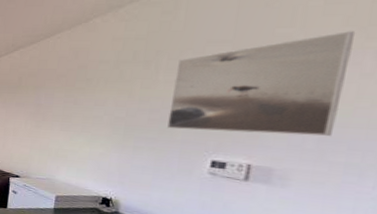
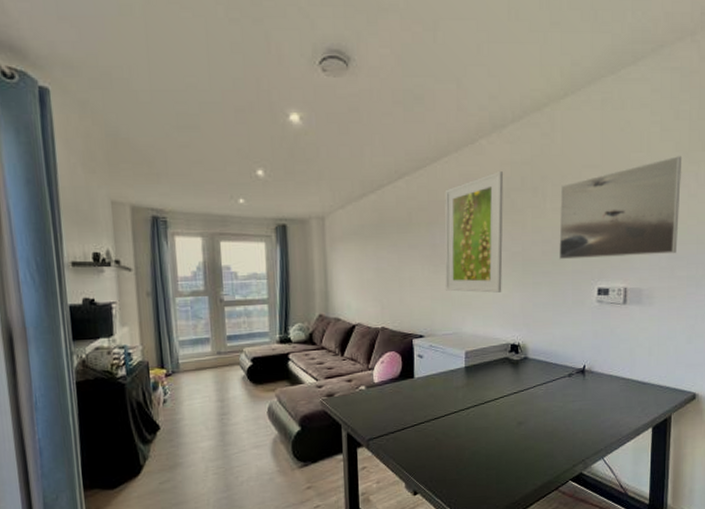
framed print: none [43,46,114,151] -> present [444,171,503,293]

